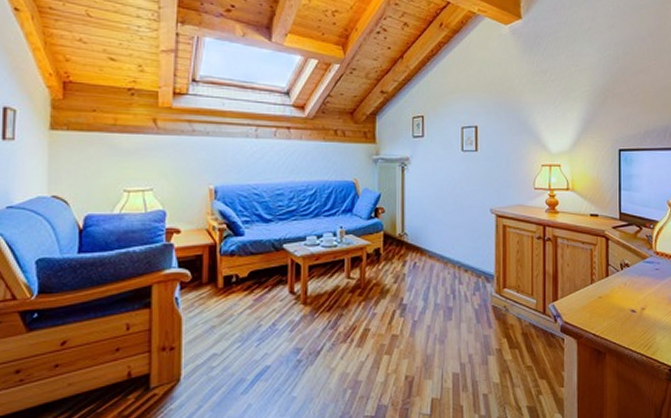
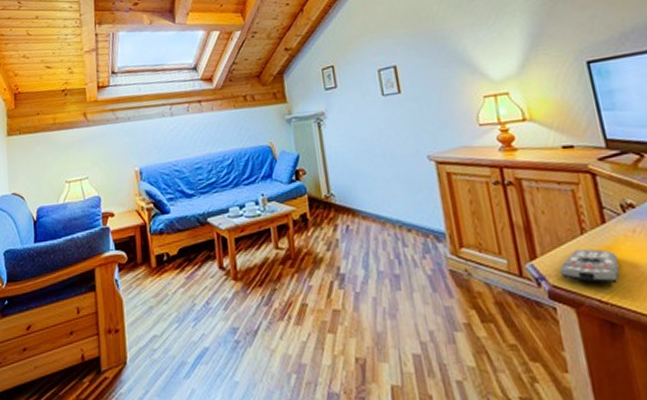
remote control: none [571,296,611,321] -> present [559,249,620,283]

